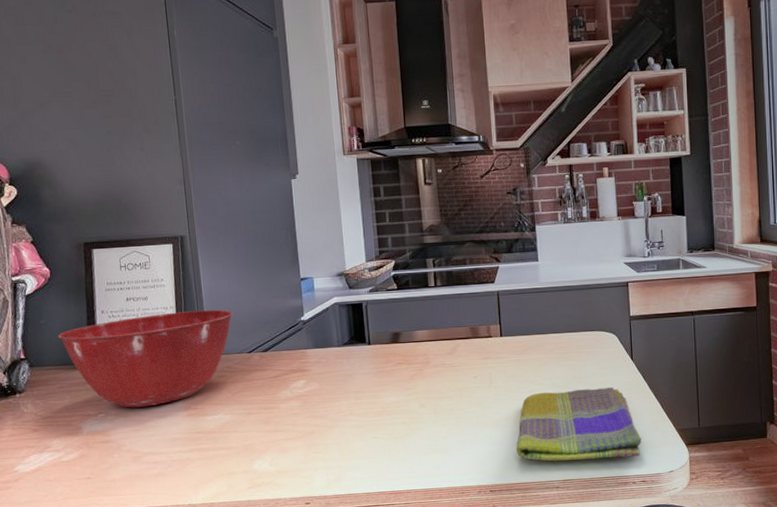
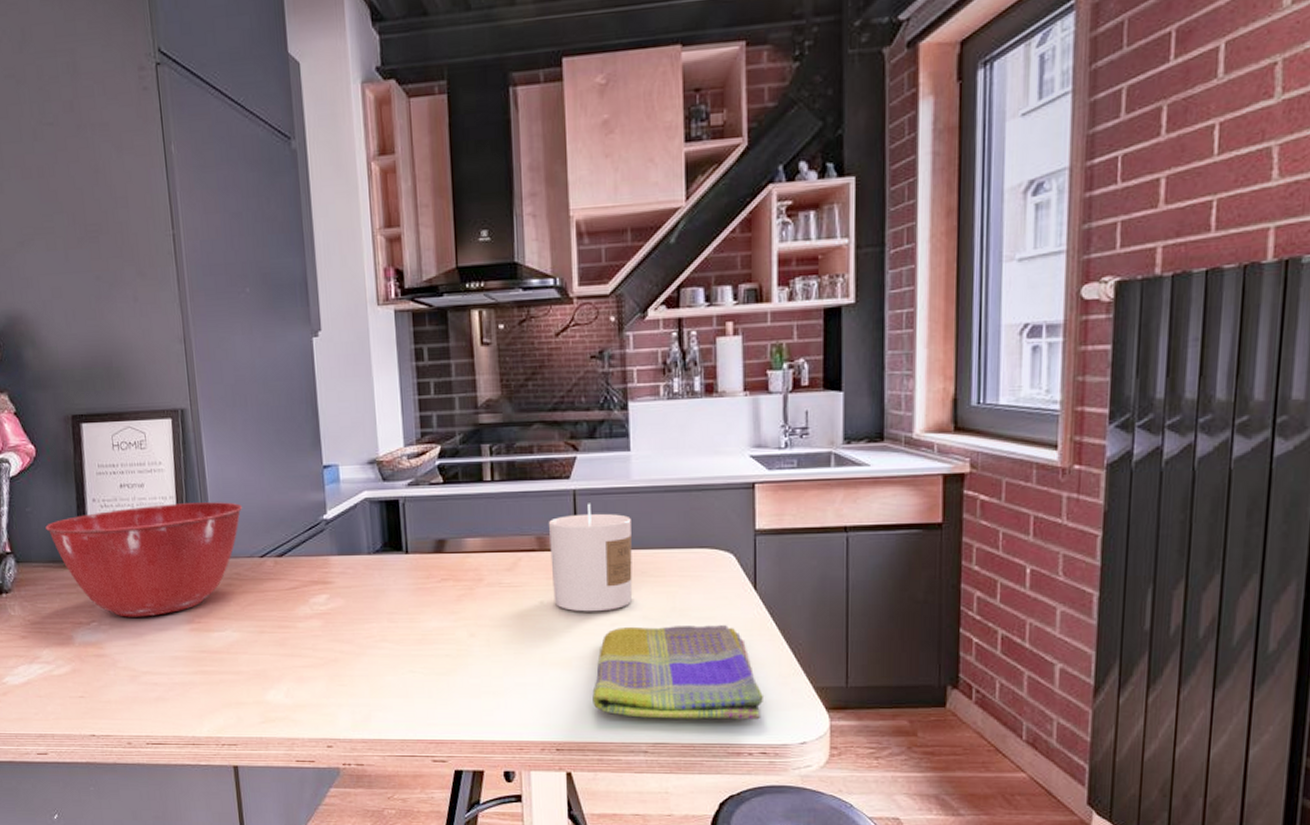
candle: none [479,300,544,383] -> present [548,503,633,612]

